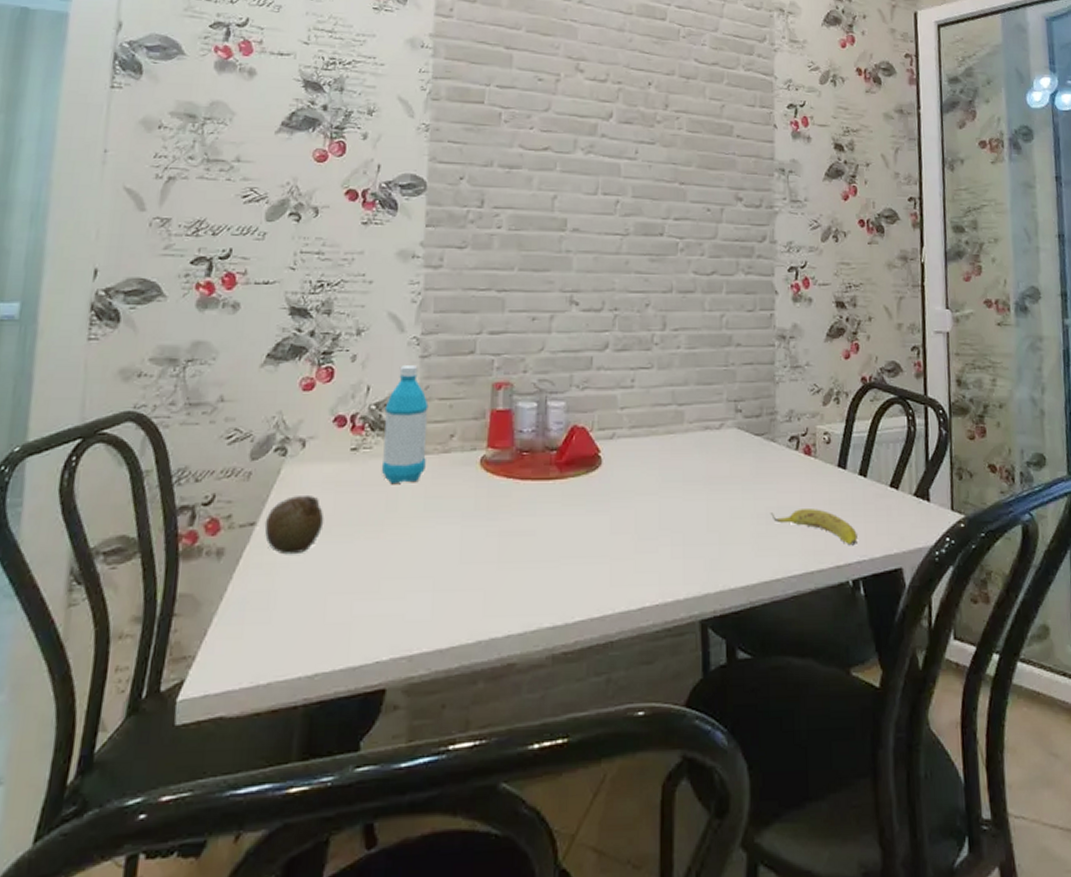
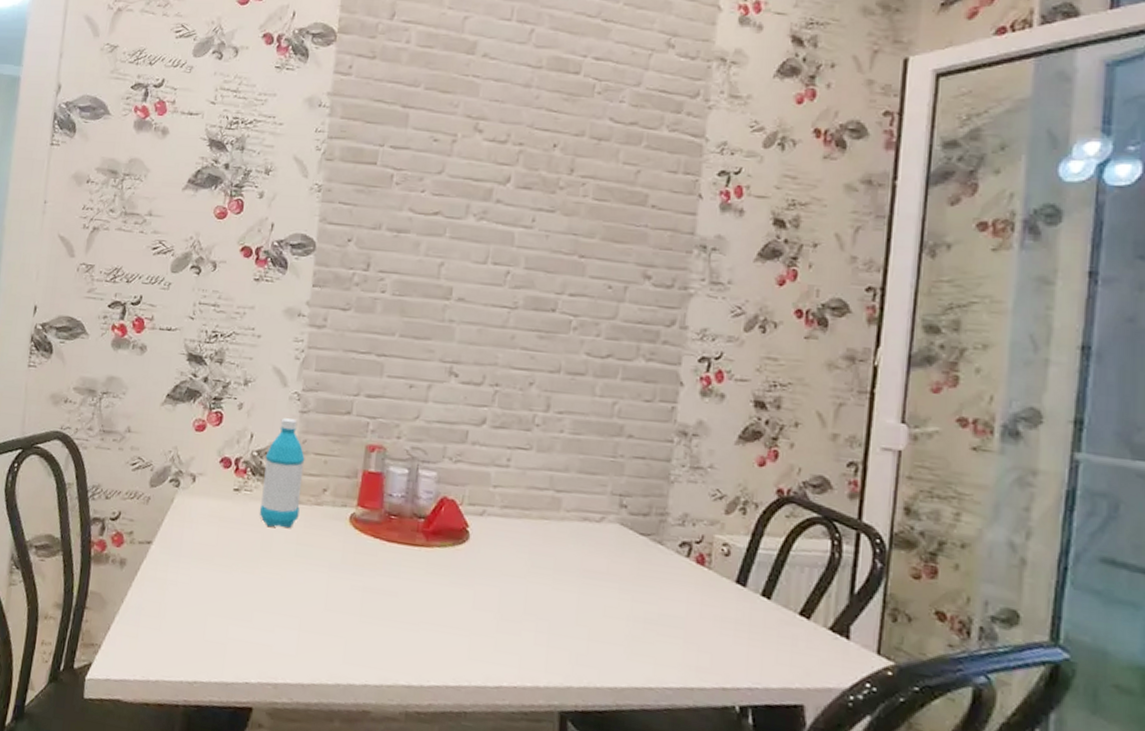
fruit: present [264,494,324,555] -> none [158,523,208,575]
banana: present [770,509,858,546] -> none [648,618,752,670]

